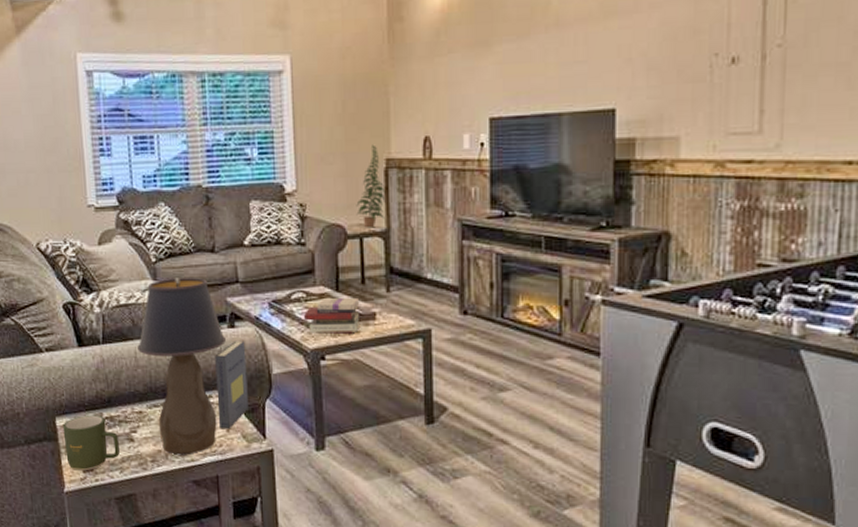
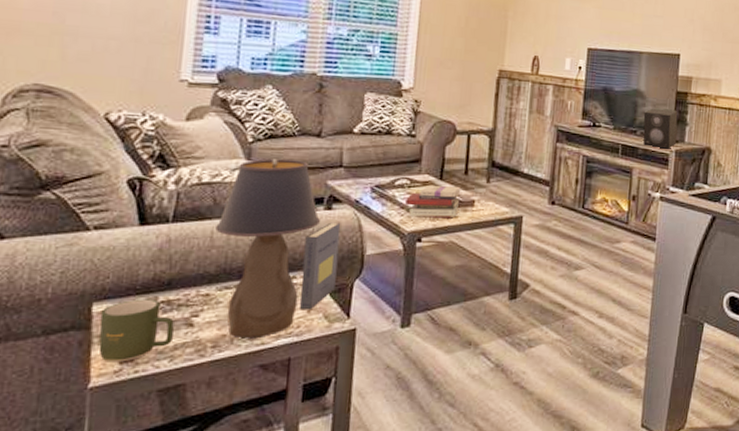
plant: present [356,144,386,228] -> none [467,57,496,127]
speaker: none [570,185,620,238] -> present [643,108,678,149]

